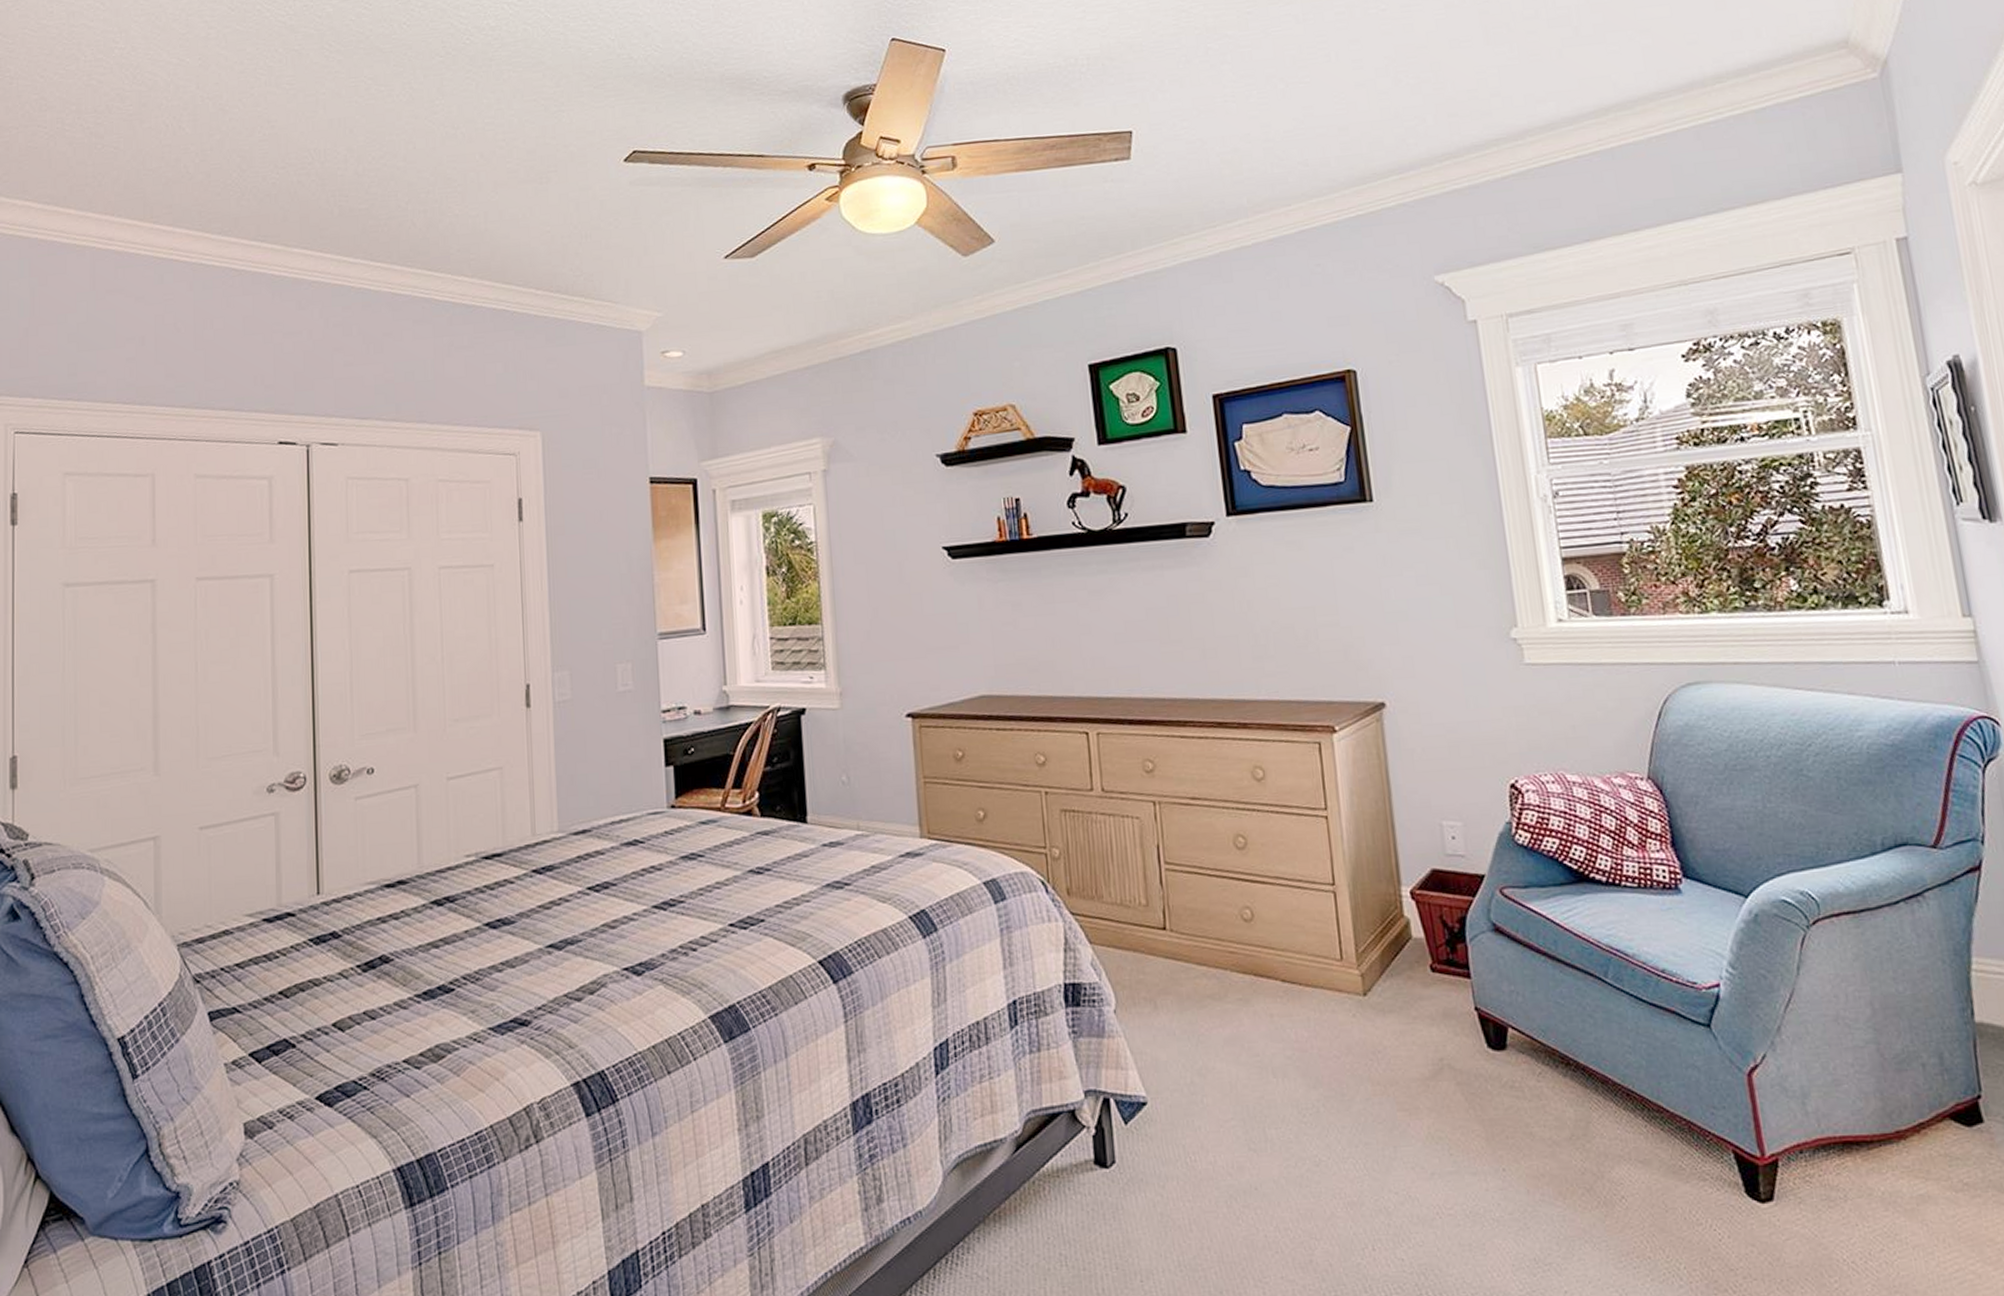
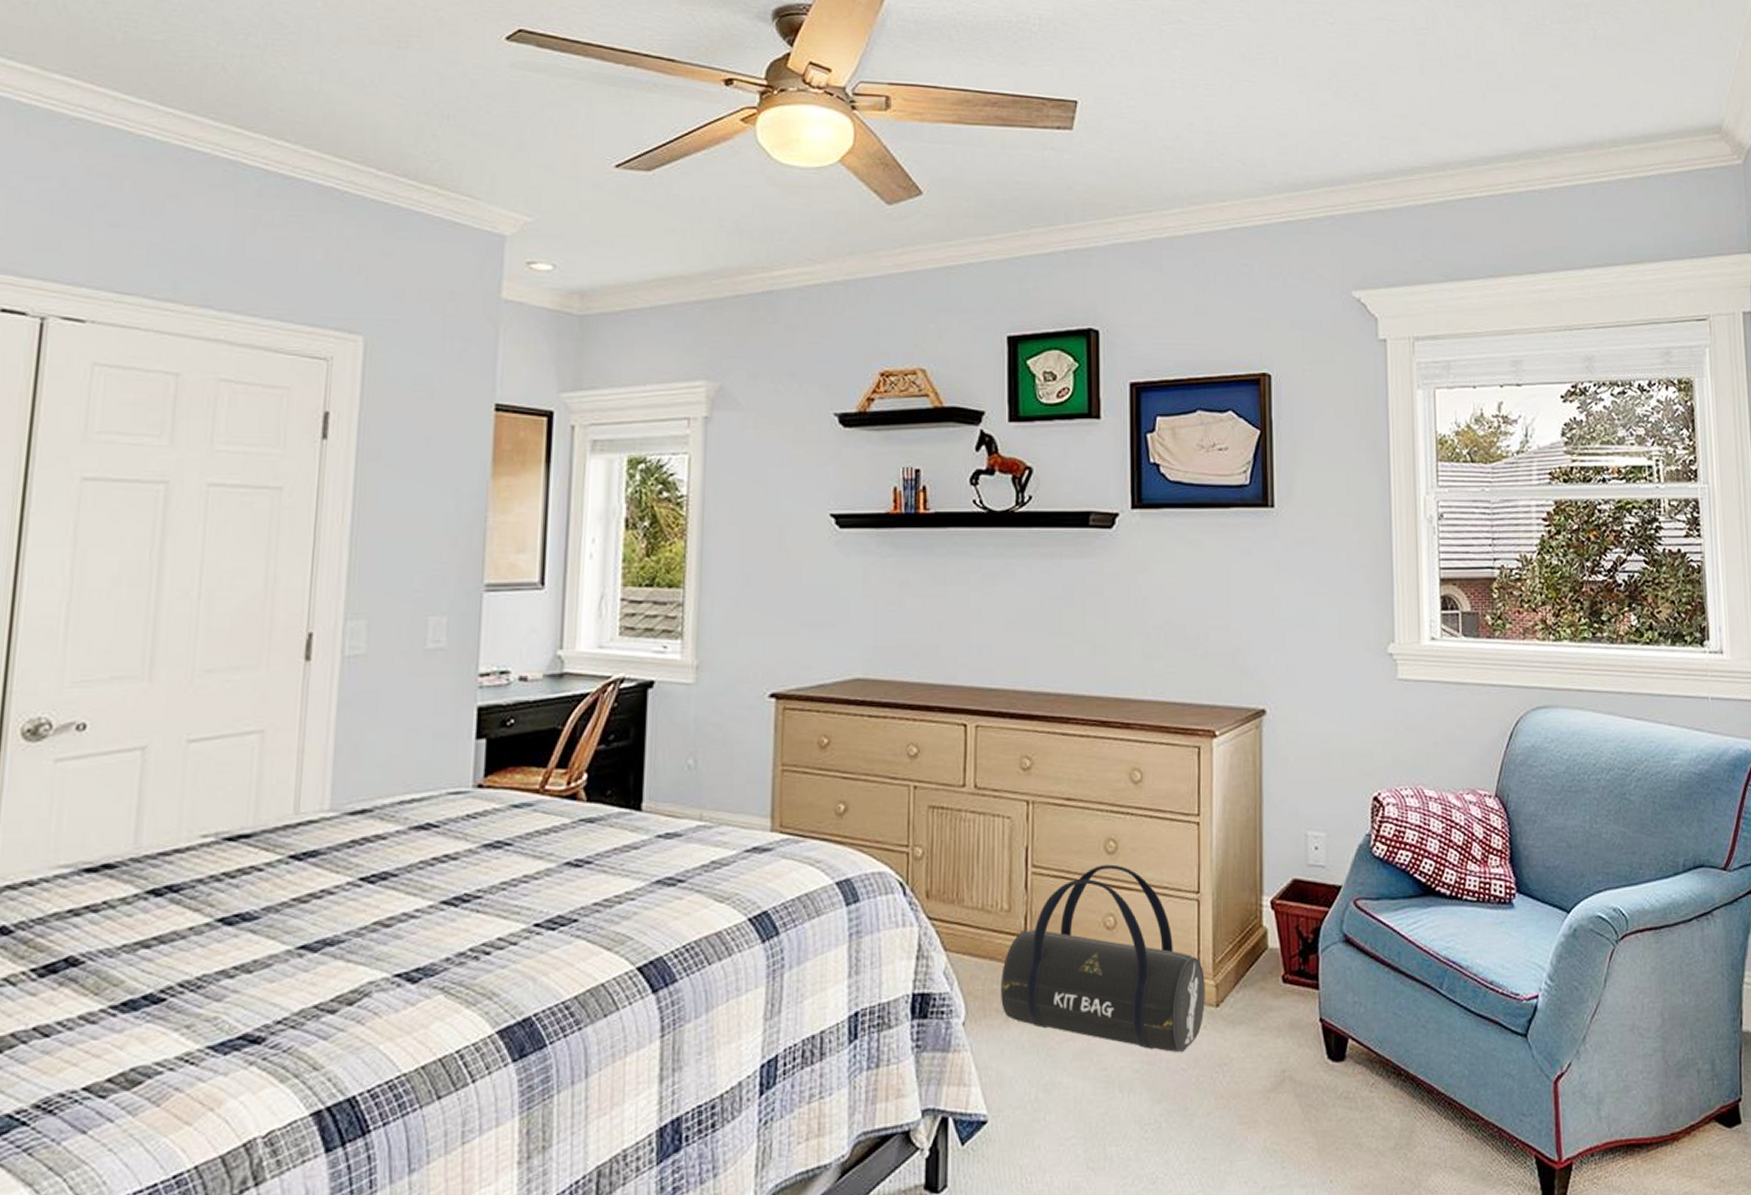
duffel bag: none [1146,859,1352,1040] -> present [1001,864,1205,1052]

